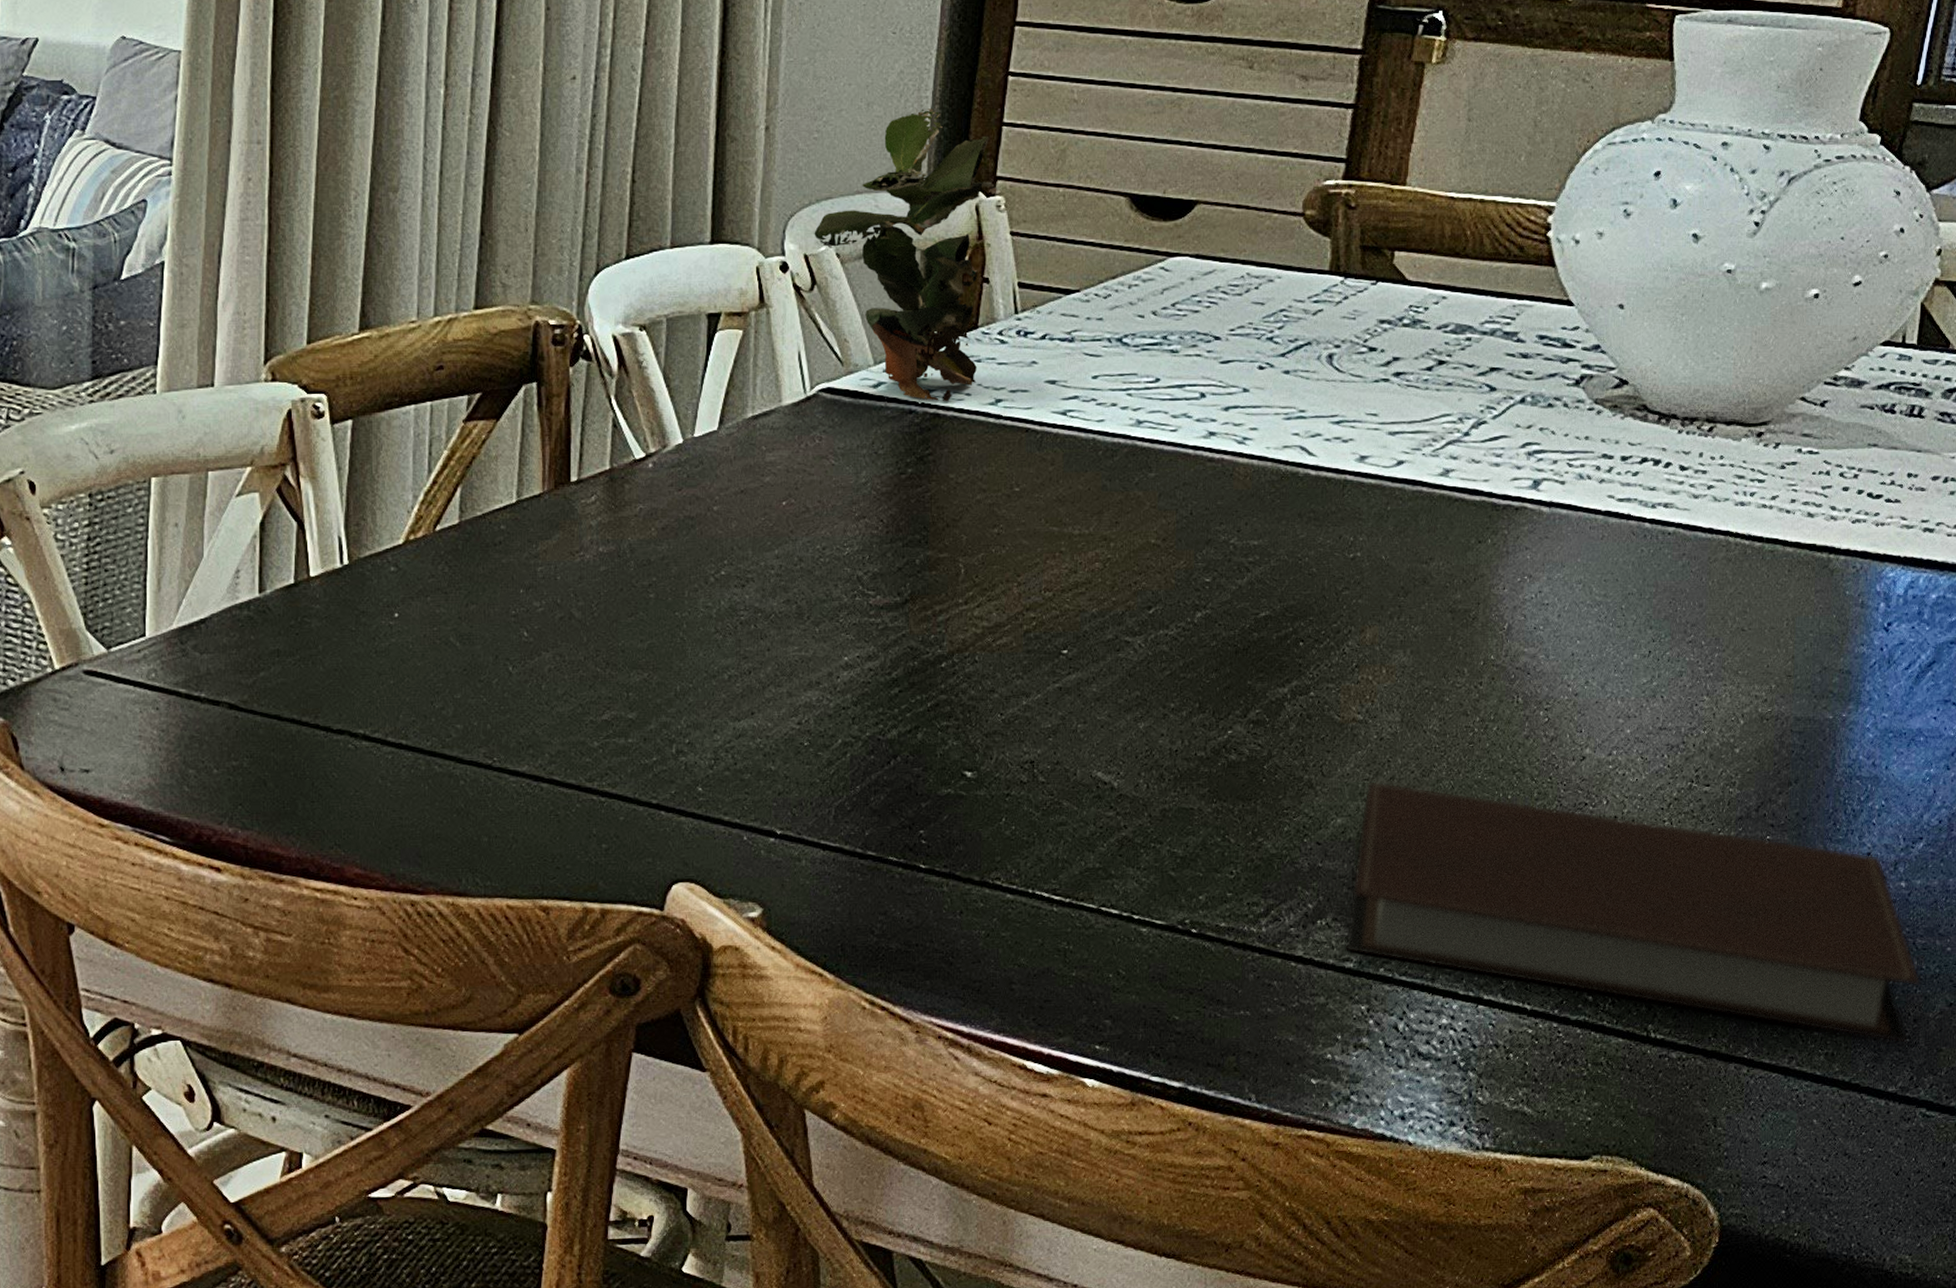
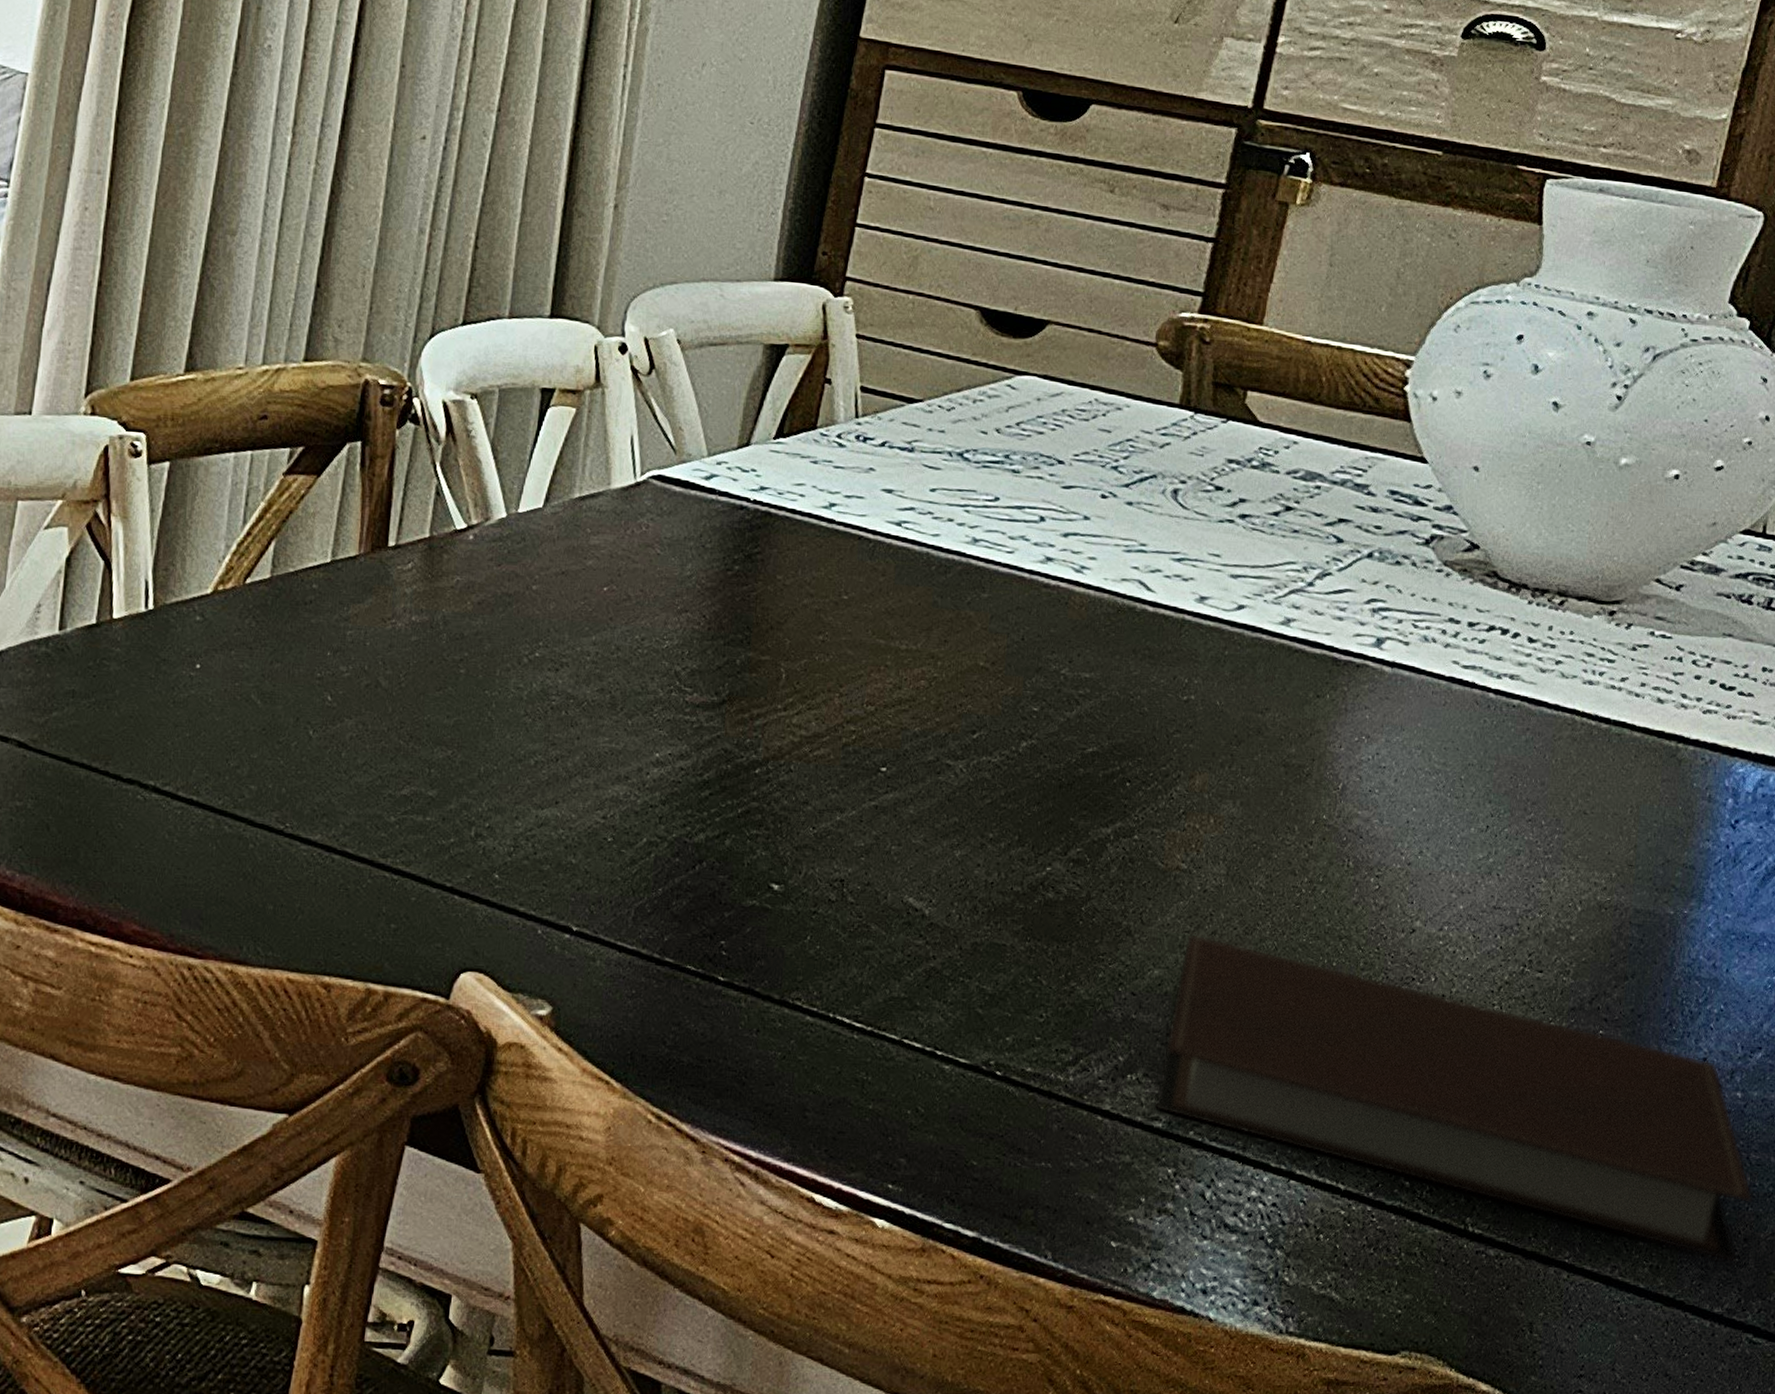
potted plant: present [814,106,997,402] -> none [656,200,846,501]

